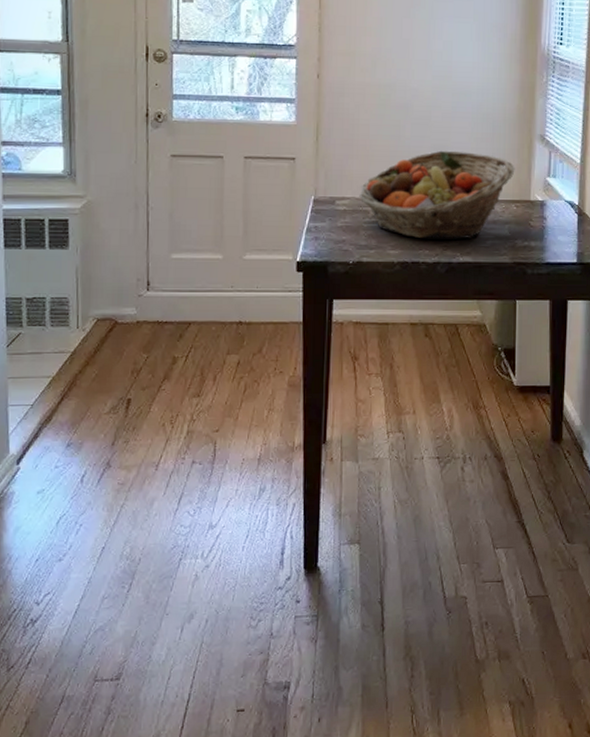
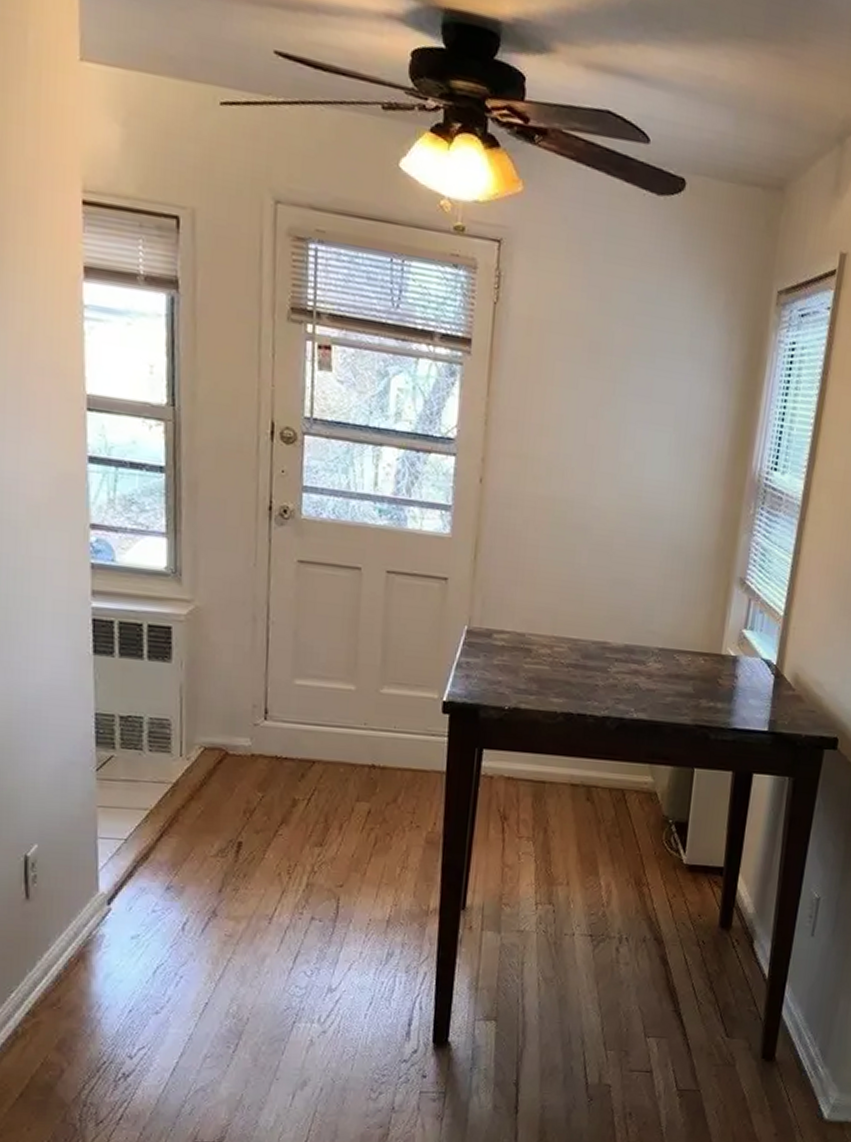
fruit basket: present [359,150,515,239] -> none [521,585,707,693]

